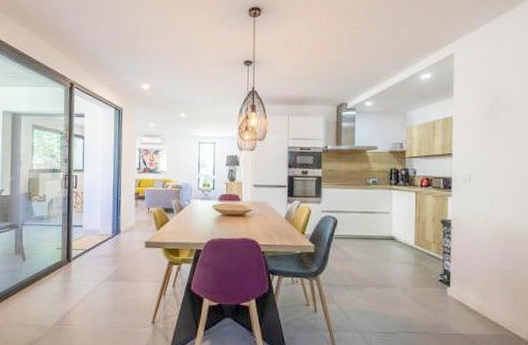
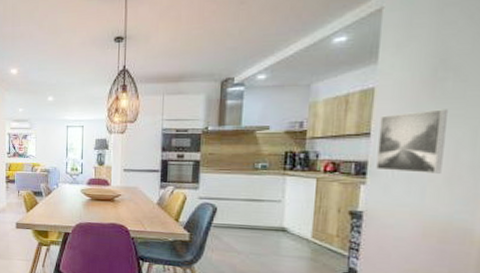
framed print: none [458,135,503,187] -> present [376,109,448,174]

